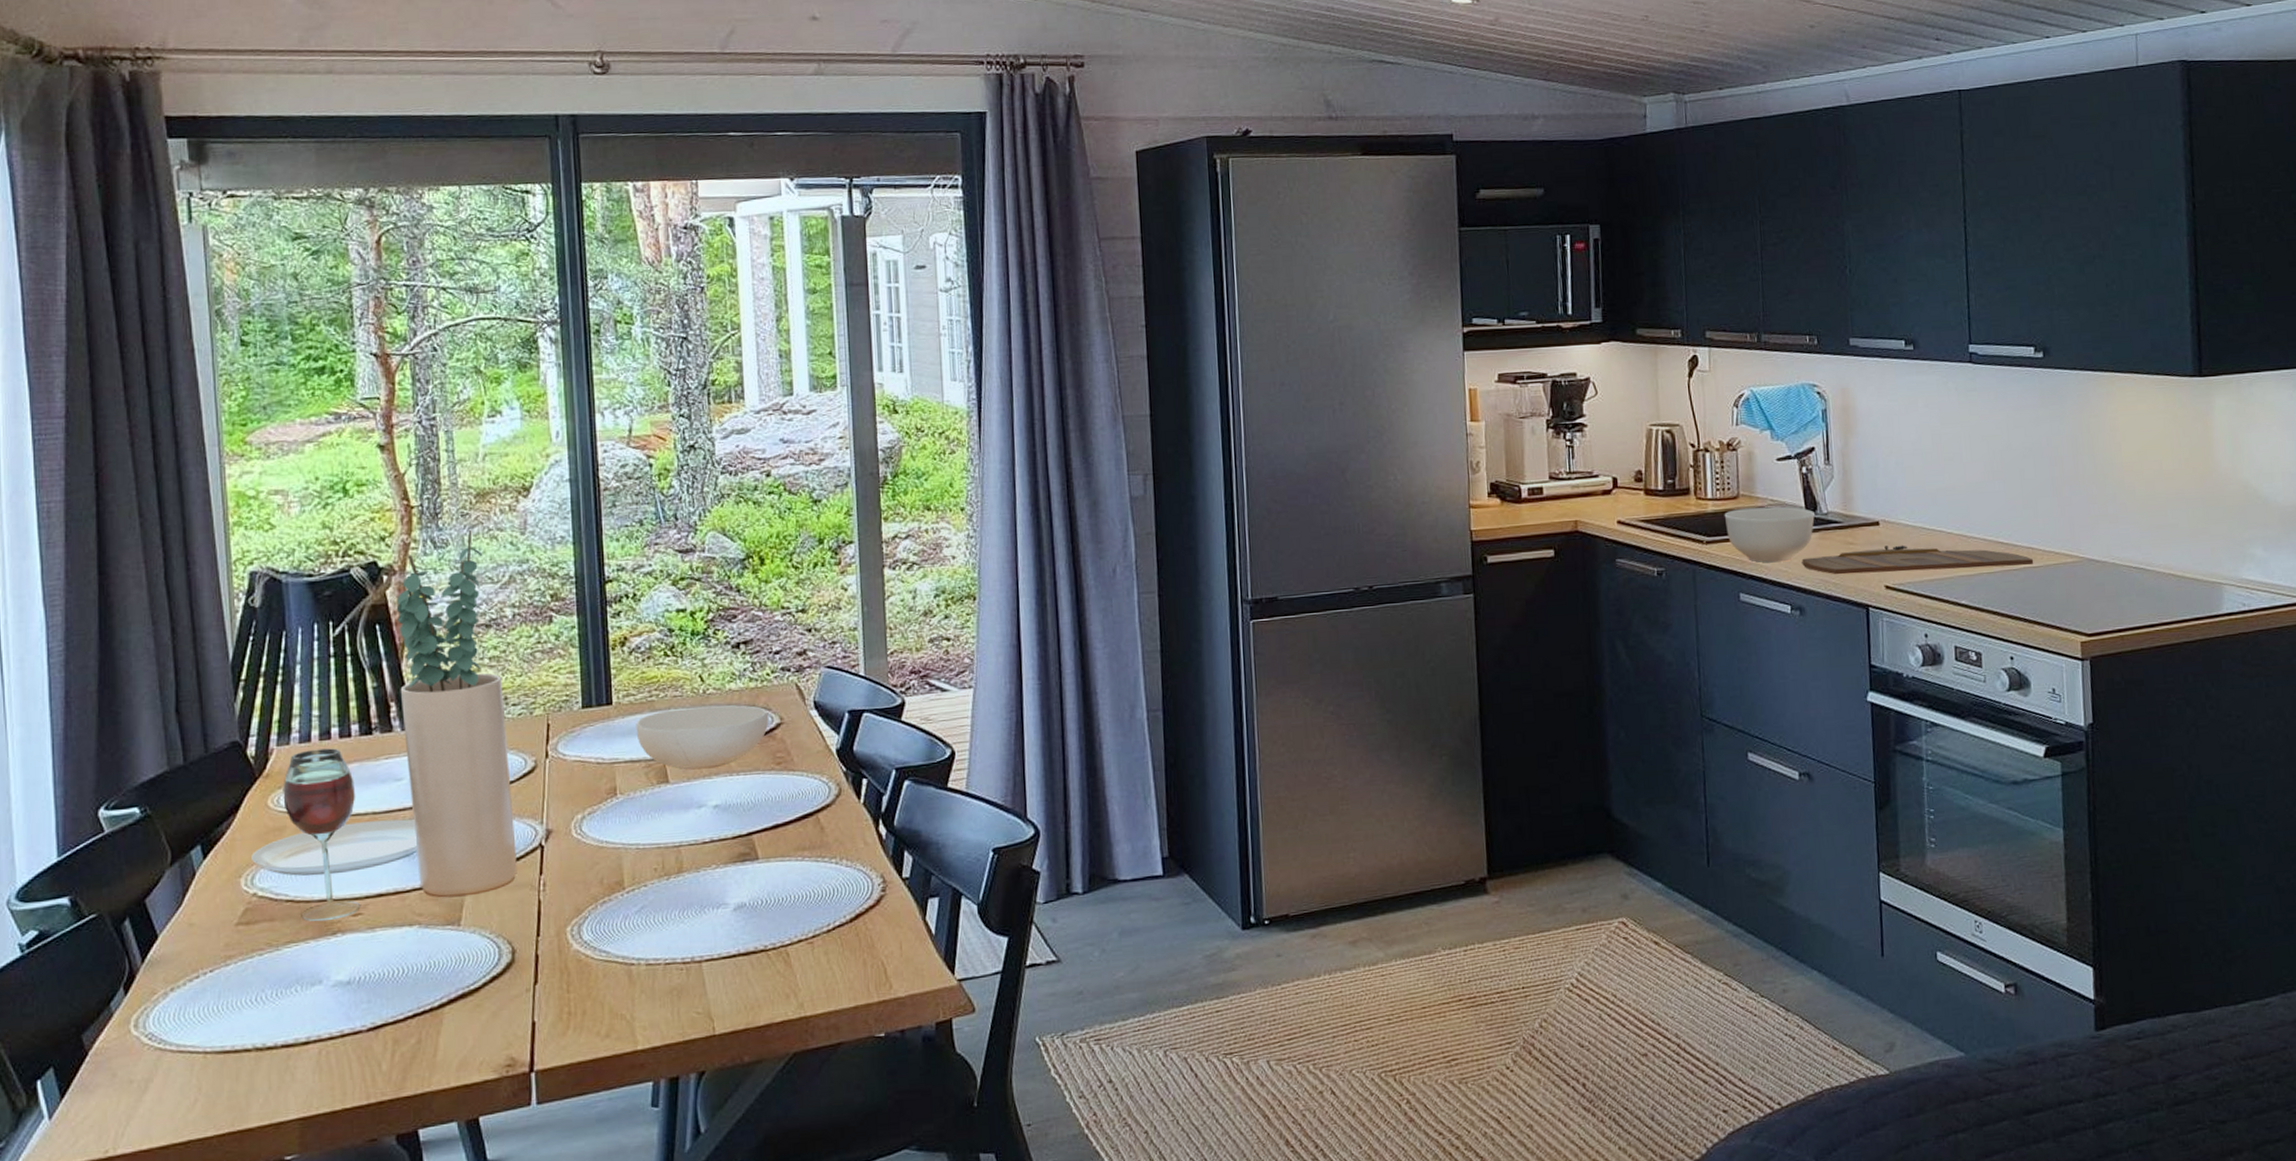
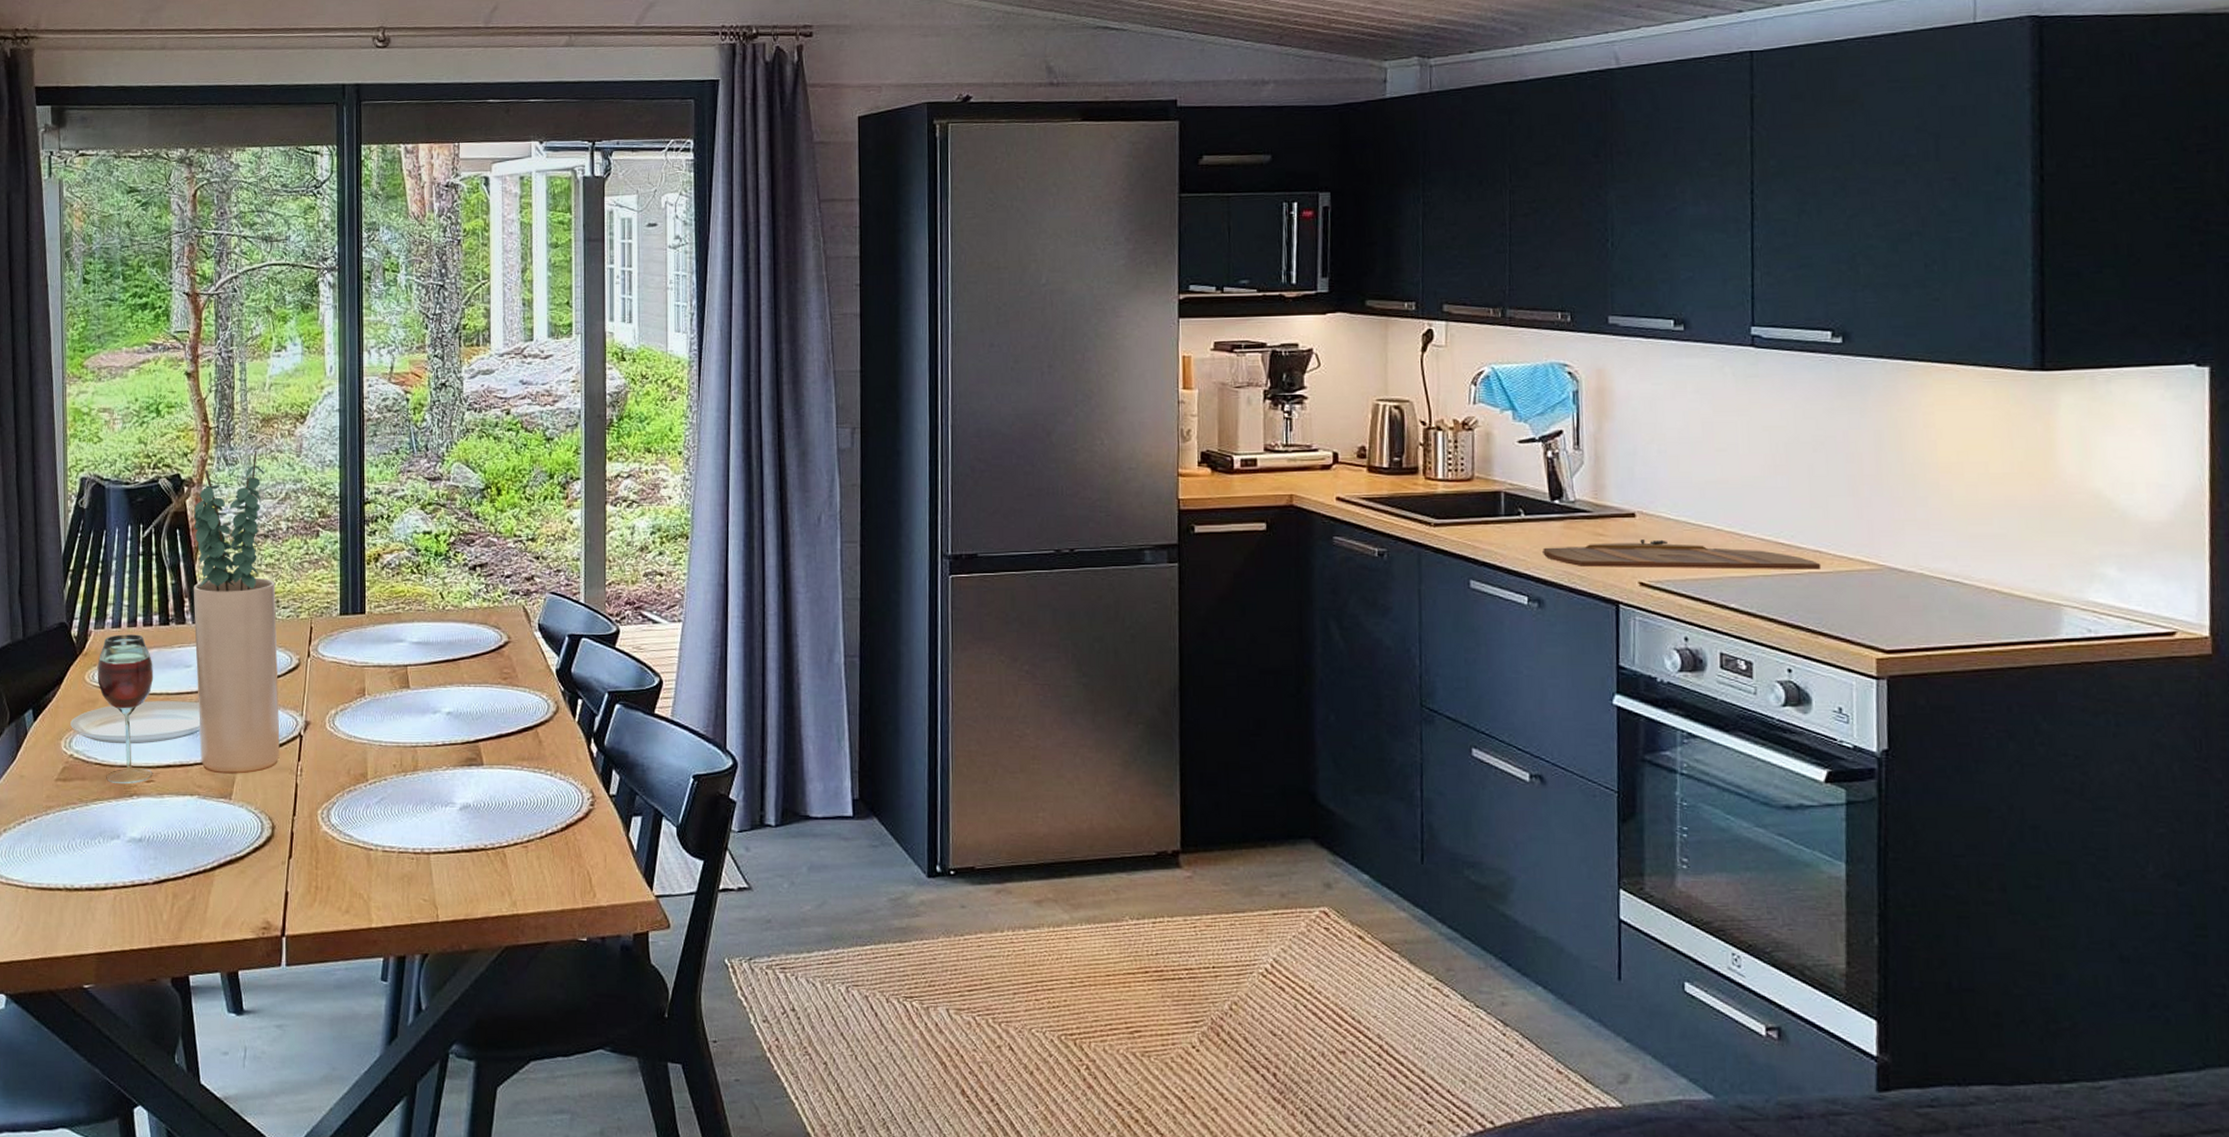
bowl: present [635,705,769,770] -> none [384,621,498,678]
bowl: present [1724,507,1816,563] -> none [1455,491,1561,550]

